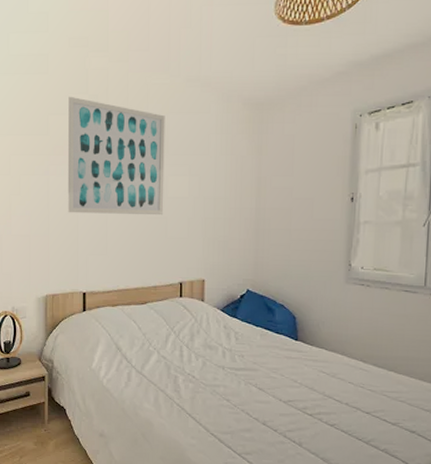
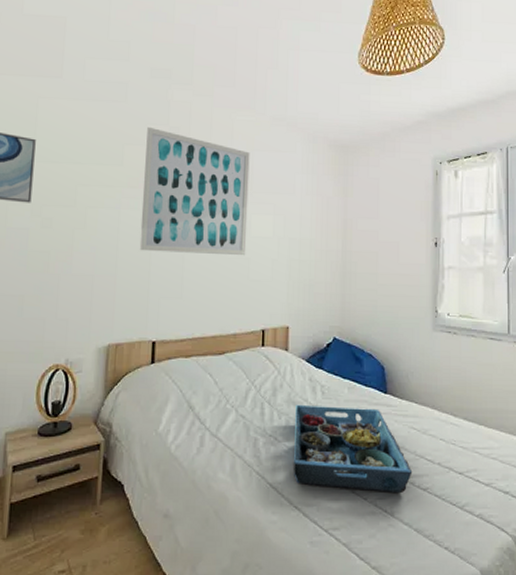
serving tray: none [210,348,321,427] -> present [294,404,413,492]

